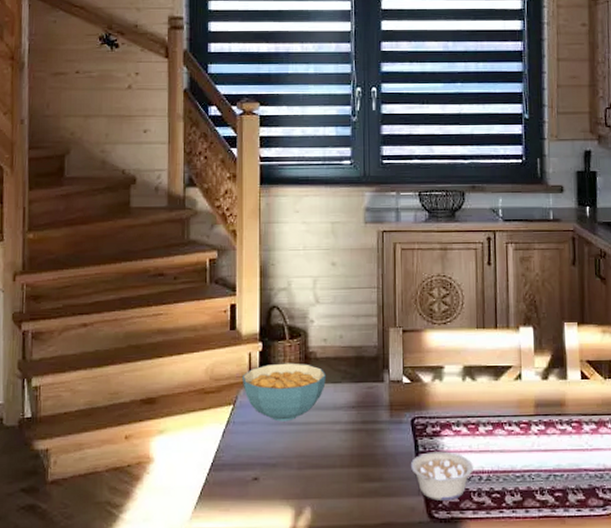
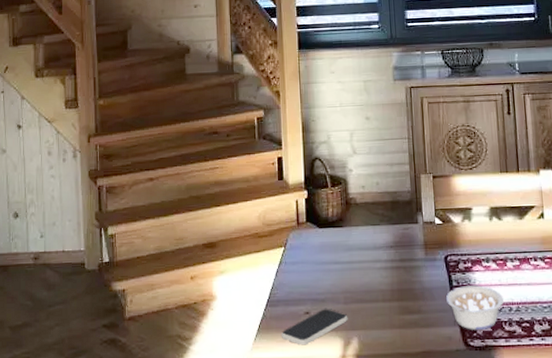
smartphone: none [226,475,301,515] -> present [282,309,348,346]
cereal bowl: present [241,363,326,422] -> none [290,208,366,261]

